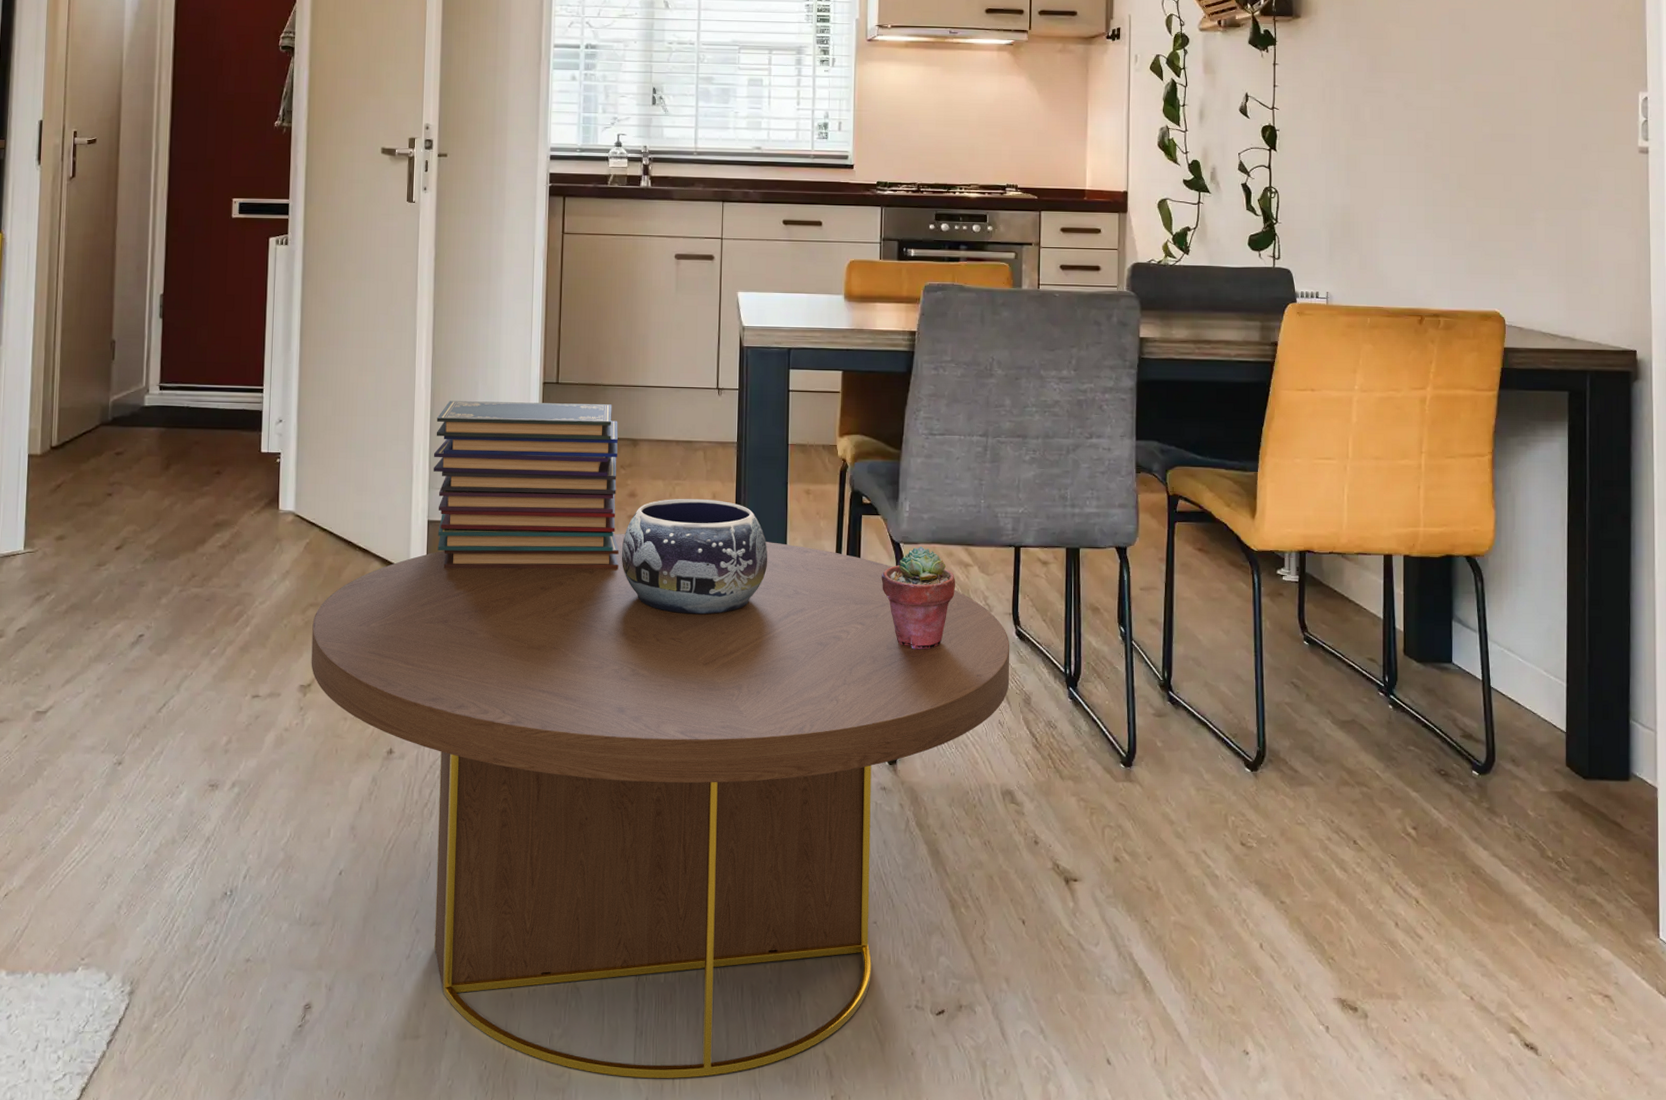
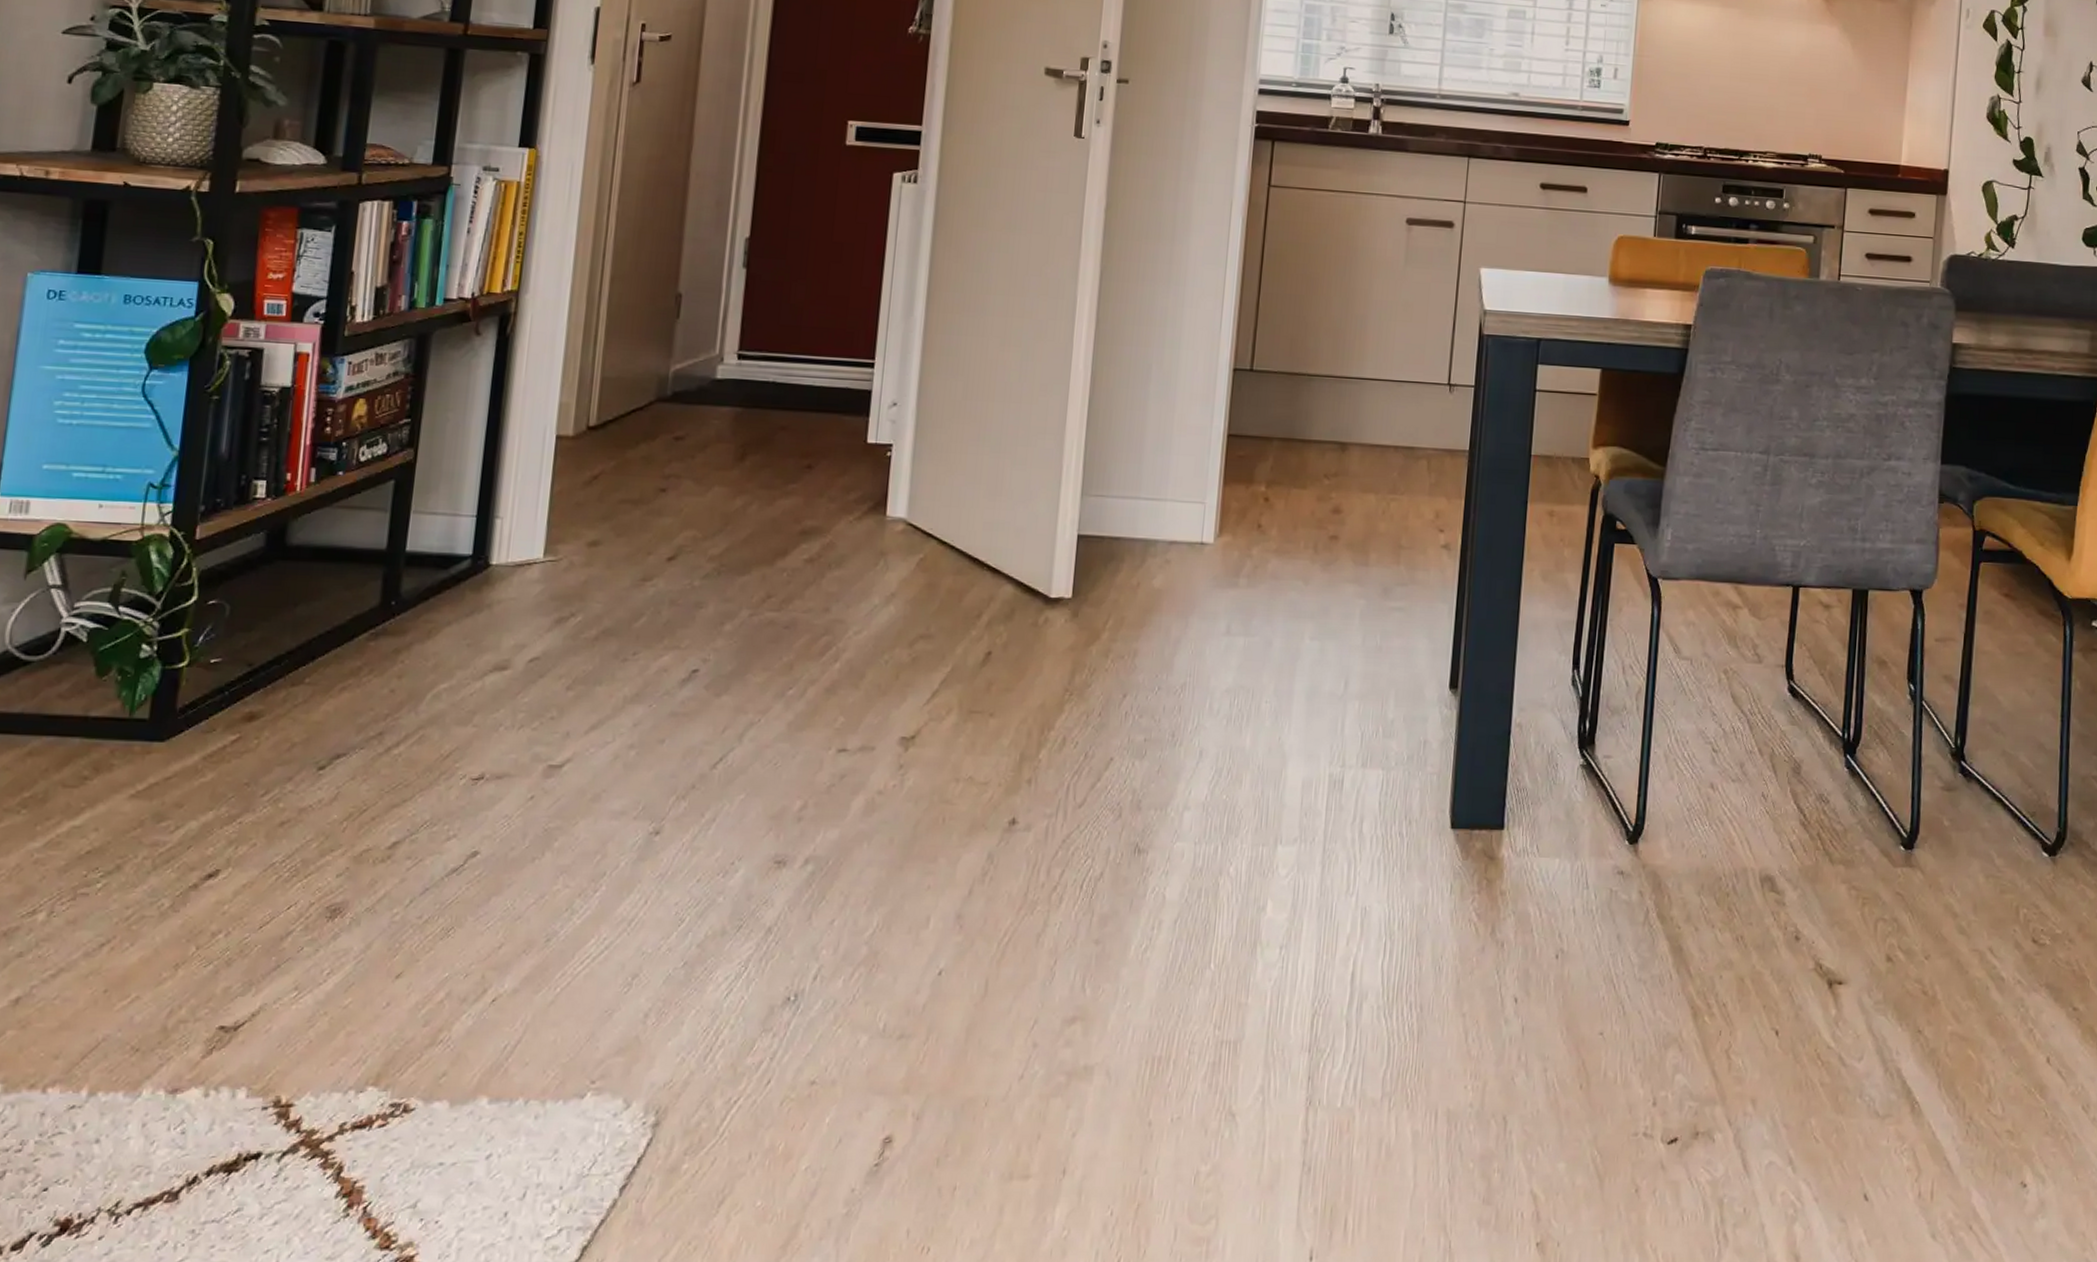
coffee table: present [311,533,1010,1078] -> none [916,557,1781,1224]
book stack: present [433,401,619,569] -> none [1088,387,1324,601]
decorative bowl: present [621,498,768,615] -> none [1318,516,1499,659]
potted succulent: present [881,546,956,650] -> none [1633,583,1722,707]

